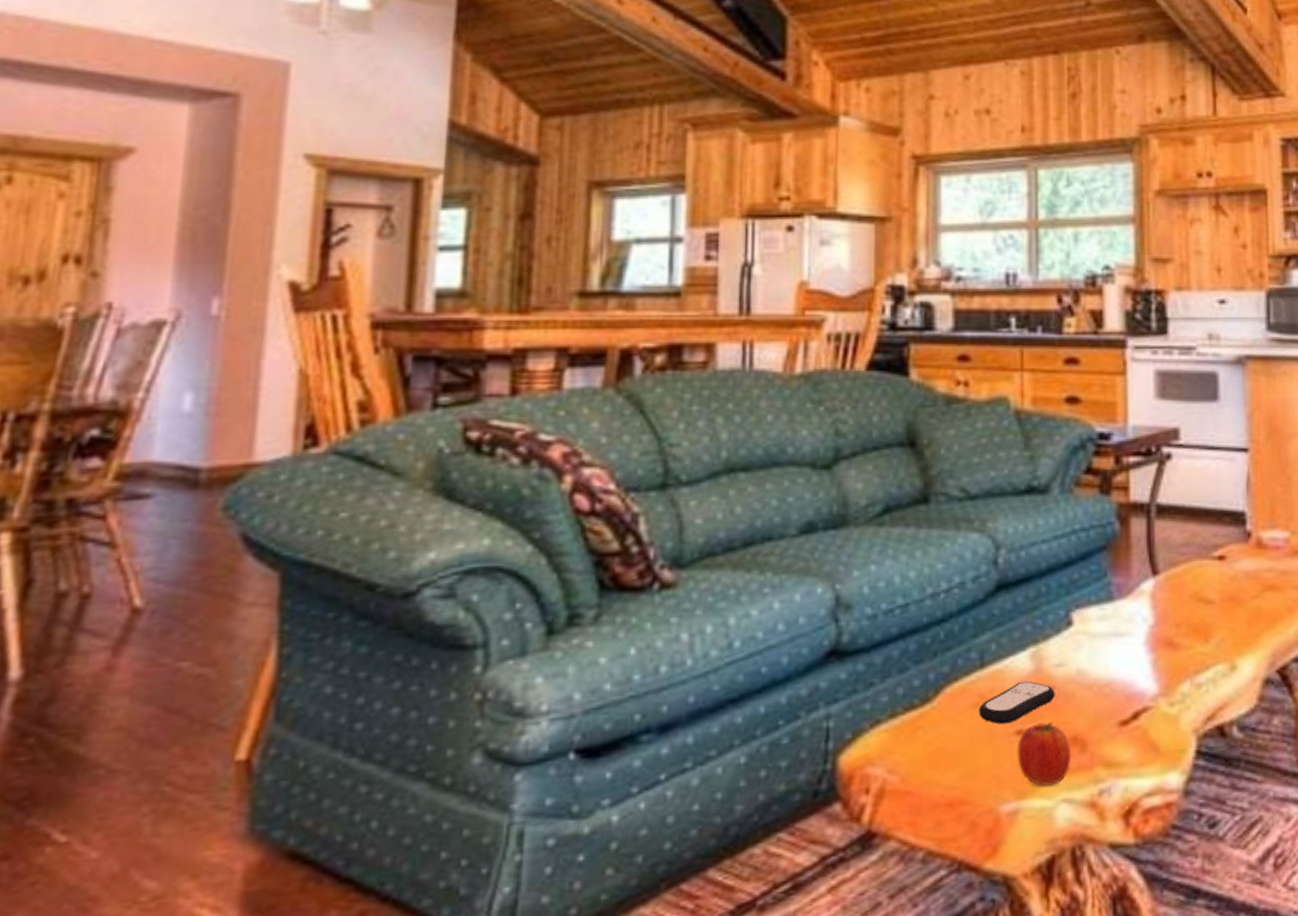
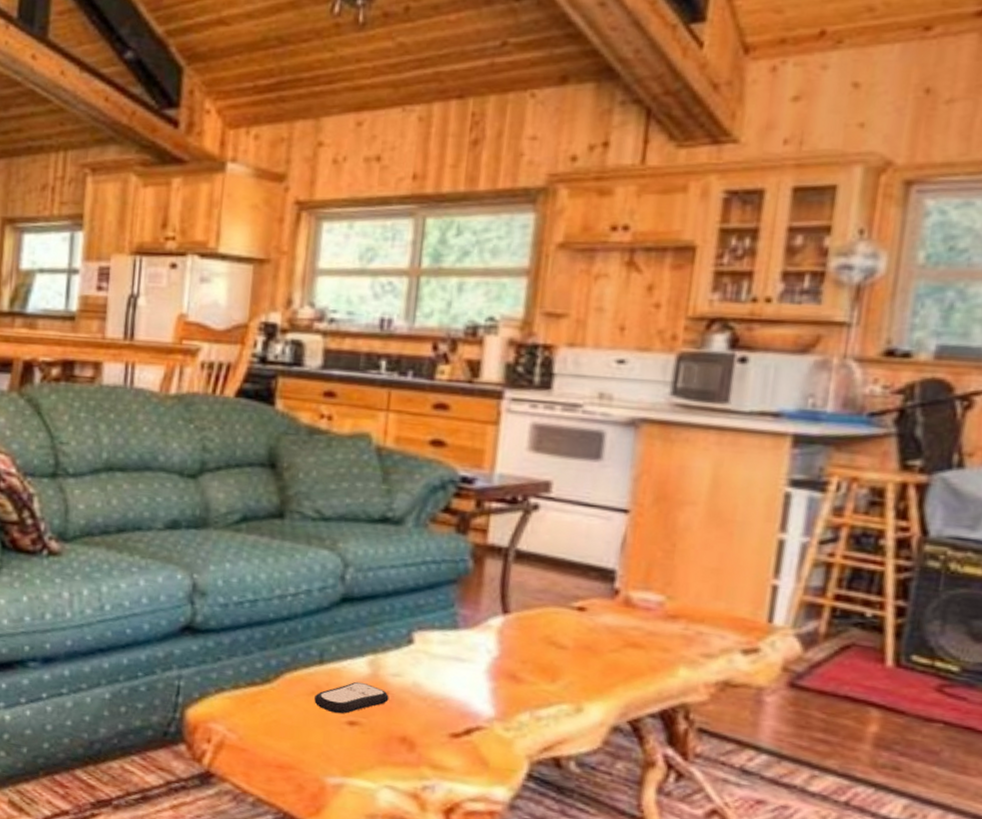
fruit: present [1017,722,1072,786] -> none [346,719,400,772]

